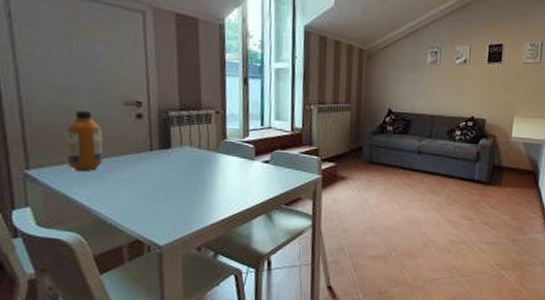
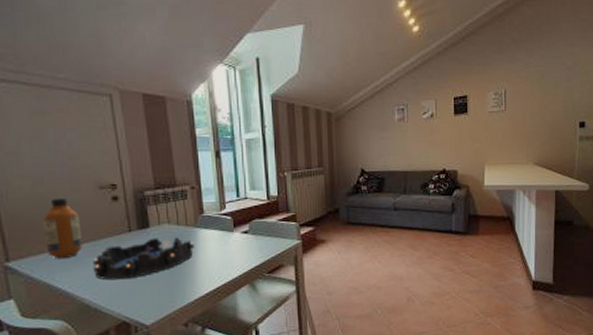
decorative bowl: none [111,159,215,198] -> present [92,237,195,281]

